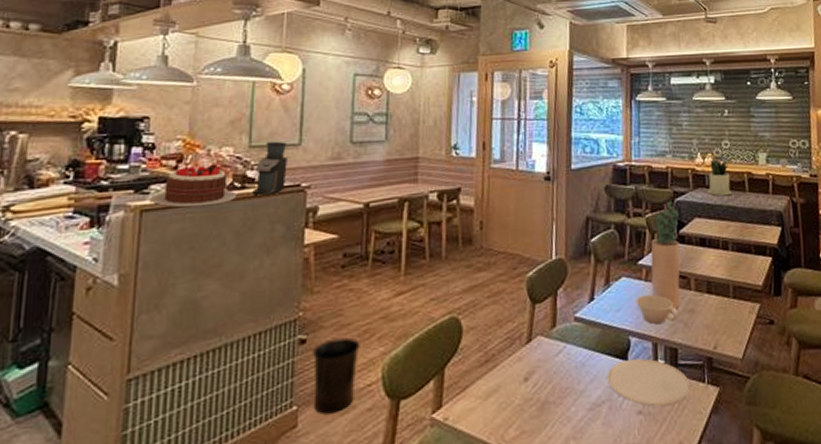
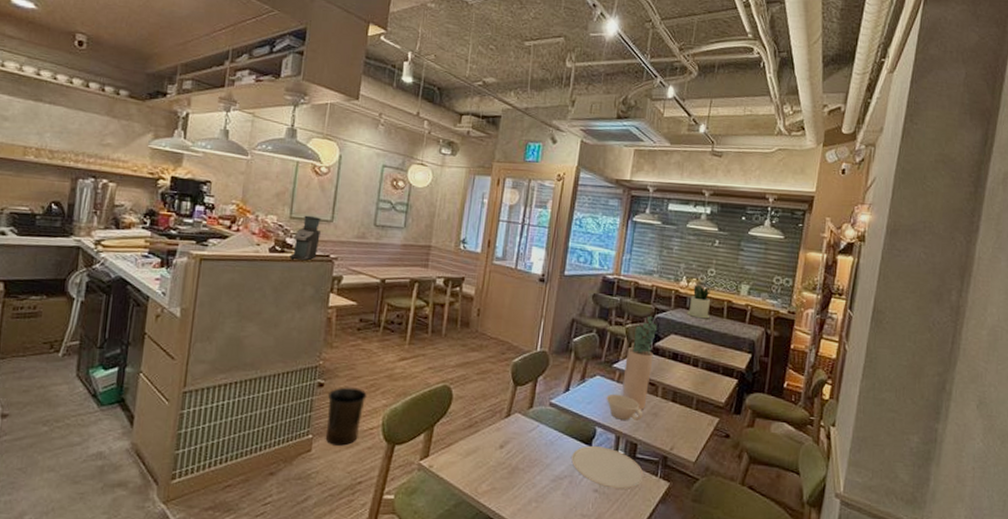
chocolate mousse: present [150,164,237,209] -> none [208,227,278,264]

